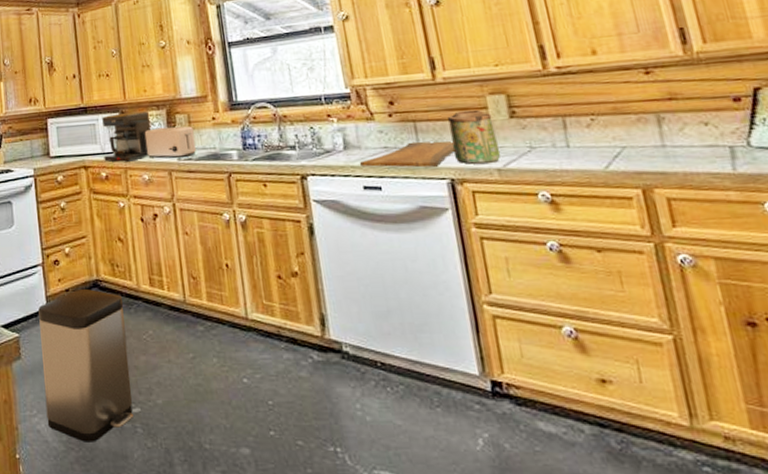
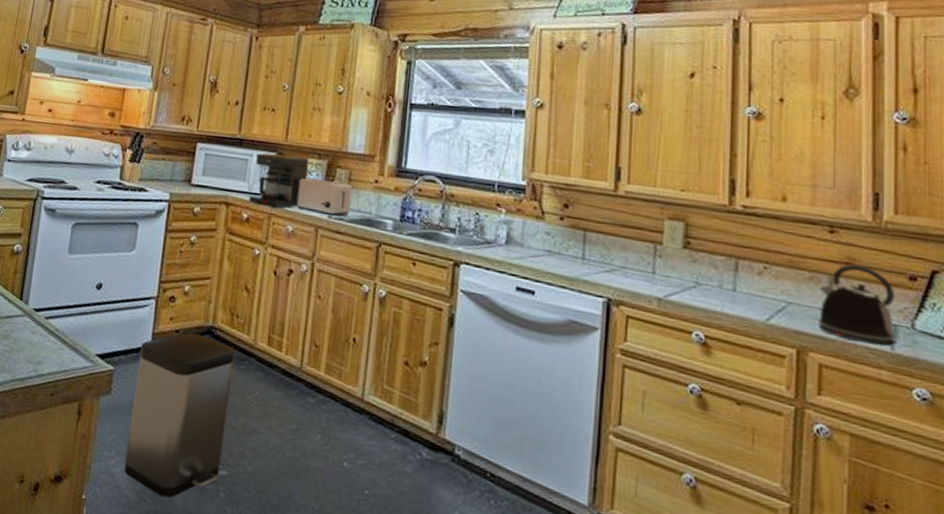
cutting board: present [359,141,456,168] -> none [517,251,621,284]
canister: present [448,109,501,164] -> none [617,229,665,291]
kettle: none [648,97,738,171] -> present [817,264,898,347]

